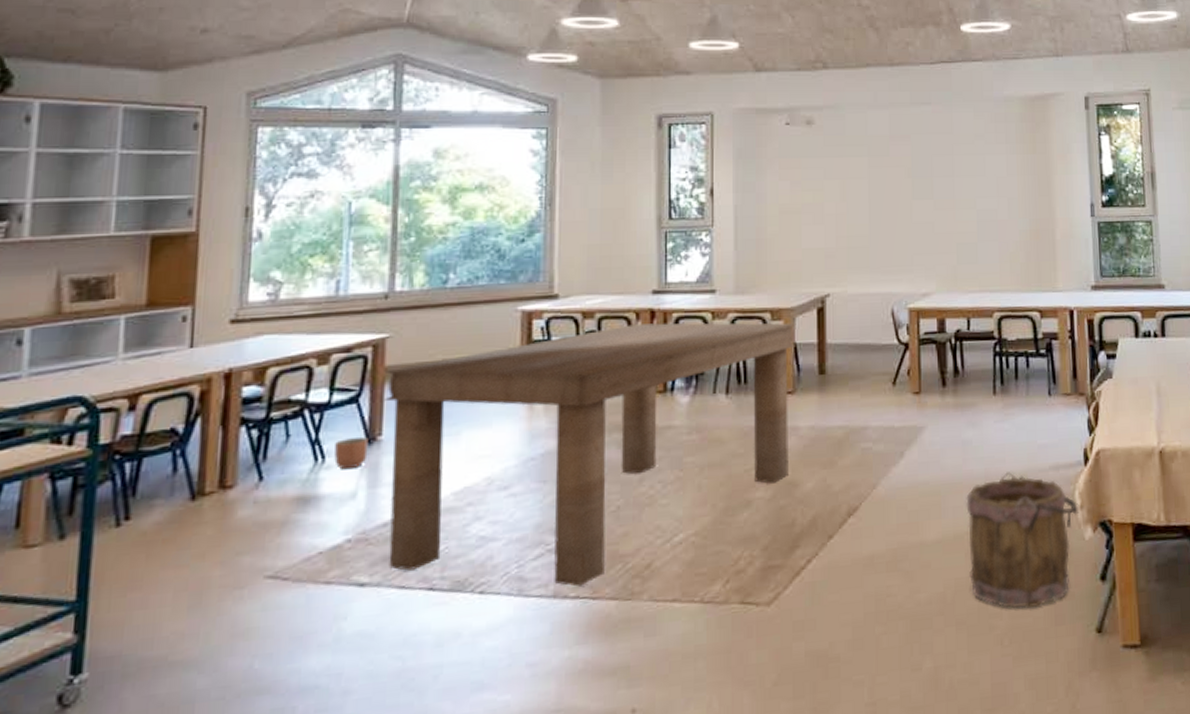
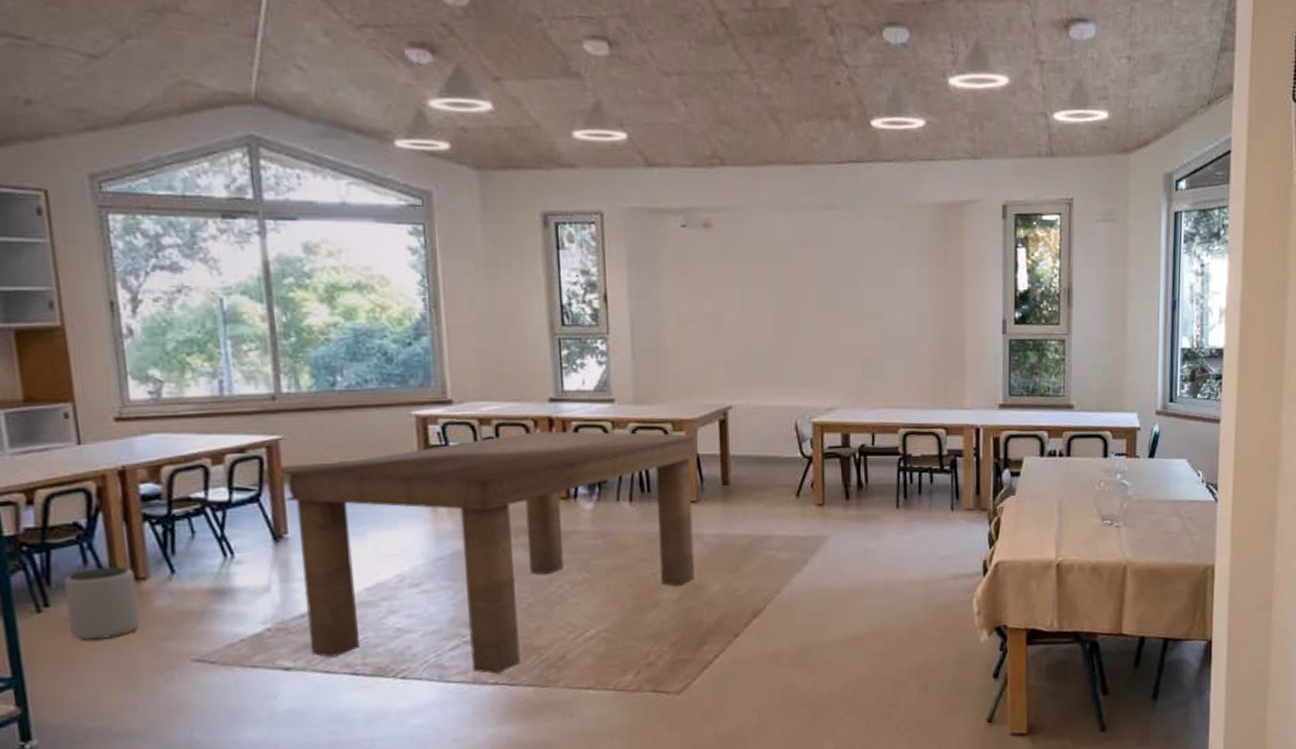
plant pot: none [146,474,222,557] -> present [64,566,141,640]
planter: present [334,437,369,470] -> none [242,535,277,565]
bucket: present [966,472,1080,609] -> none [867,580,976,701]

